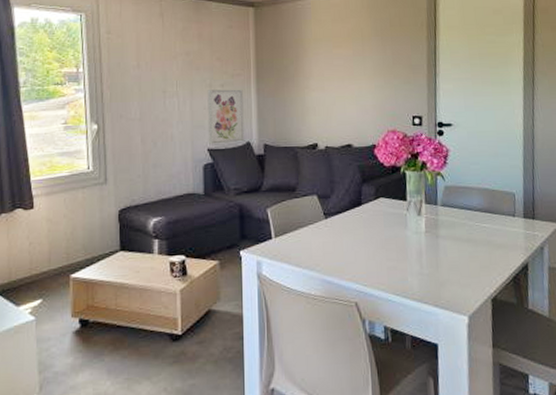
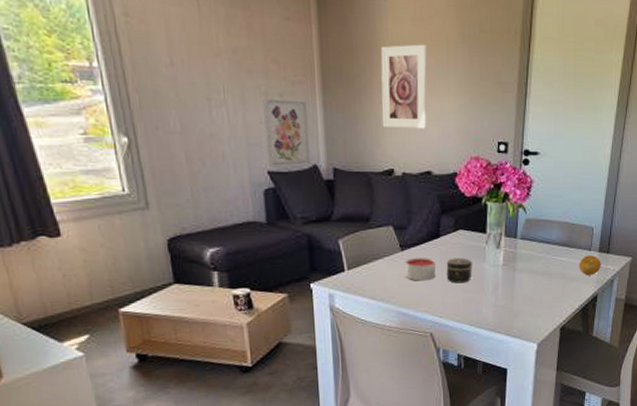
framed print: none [305,39,347,108] -> present [380,44,427,129]
candle: none [328,225,359,249] -> present [404,258,436,281]
jar: none [369,225,395,251] -> present [446,258,472,283]
fruit: none [504,221,528,243] -> present [579,255,601,276]

